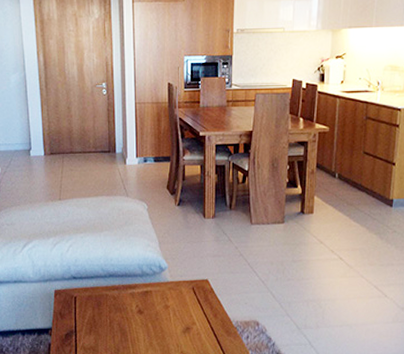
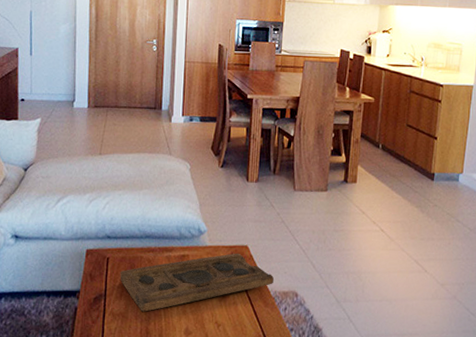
decorative tray: none [88,287,235,345] -> present [120,253,274,312]

